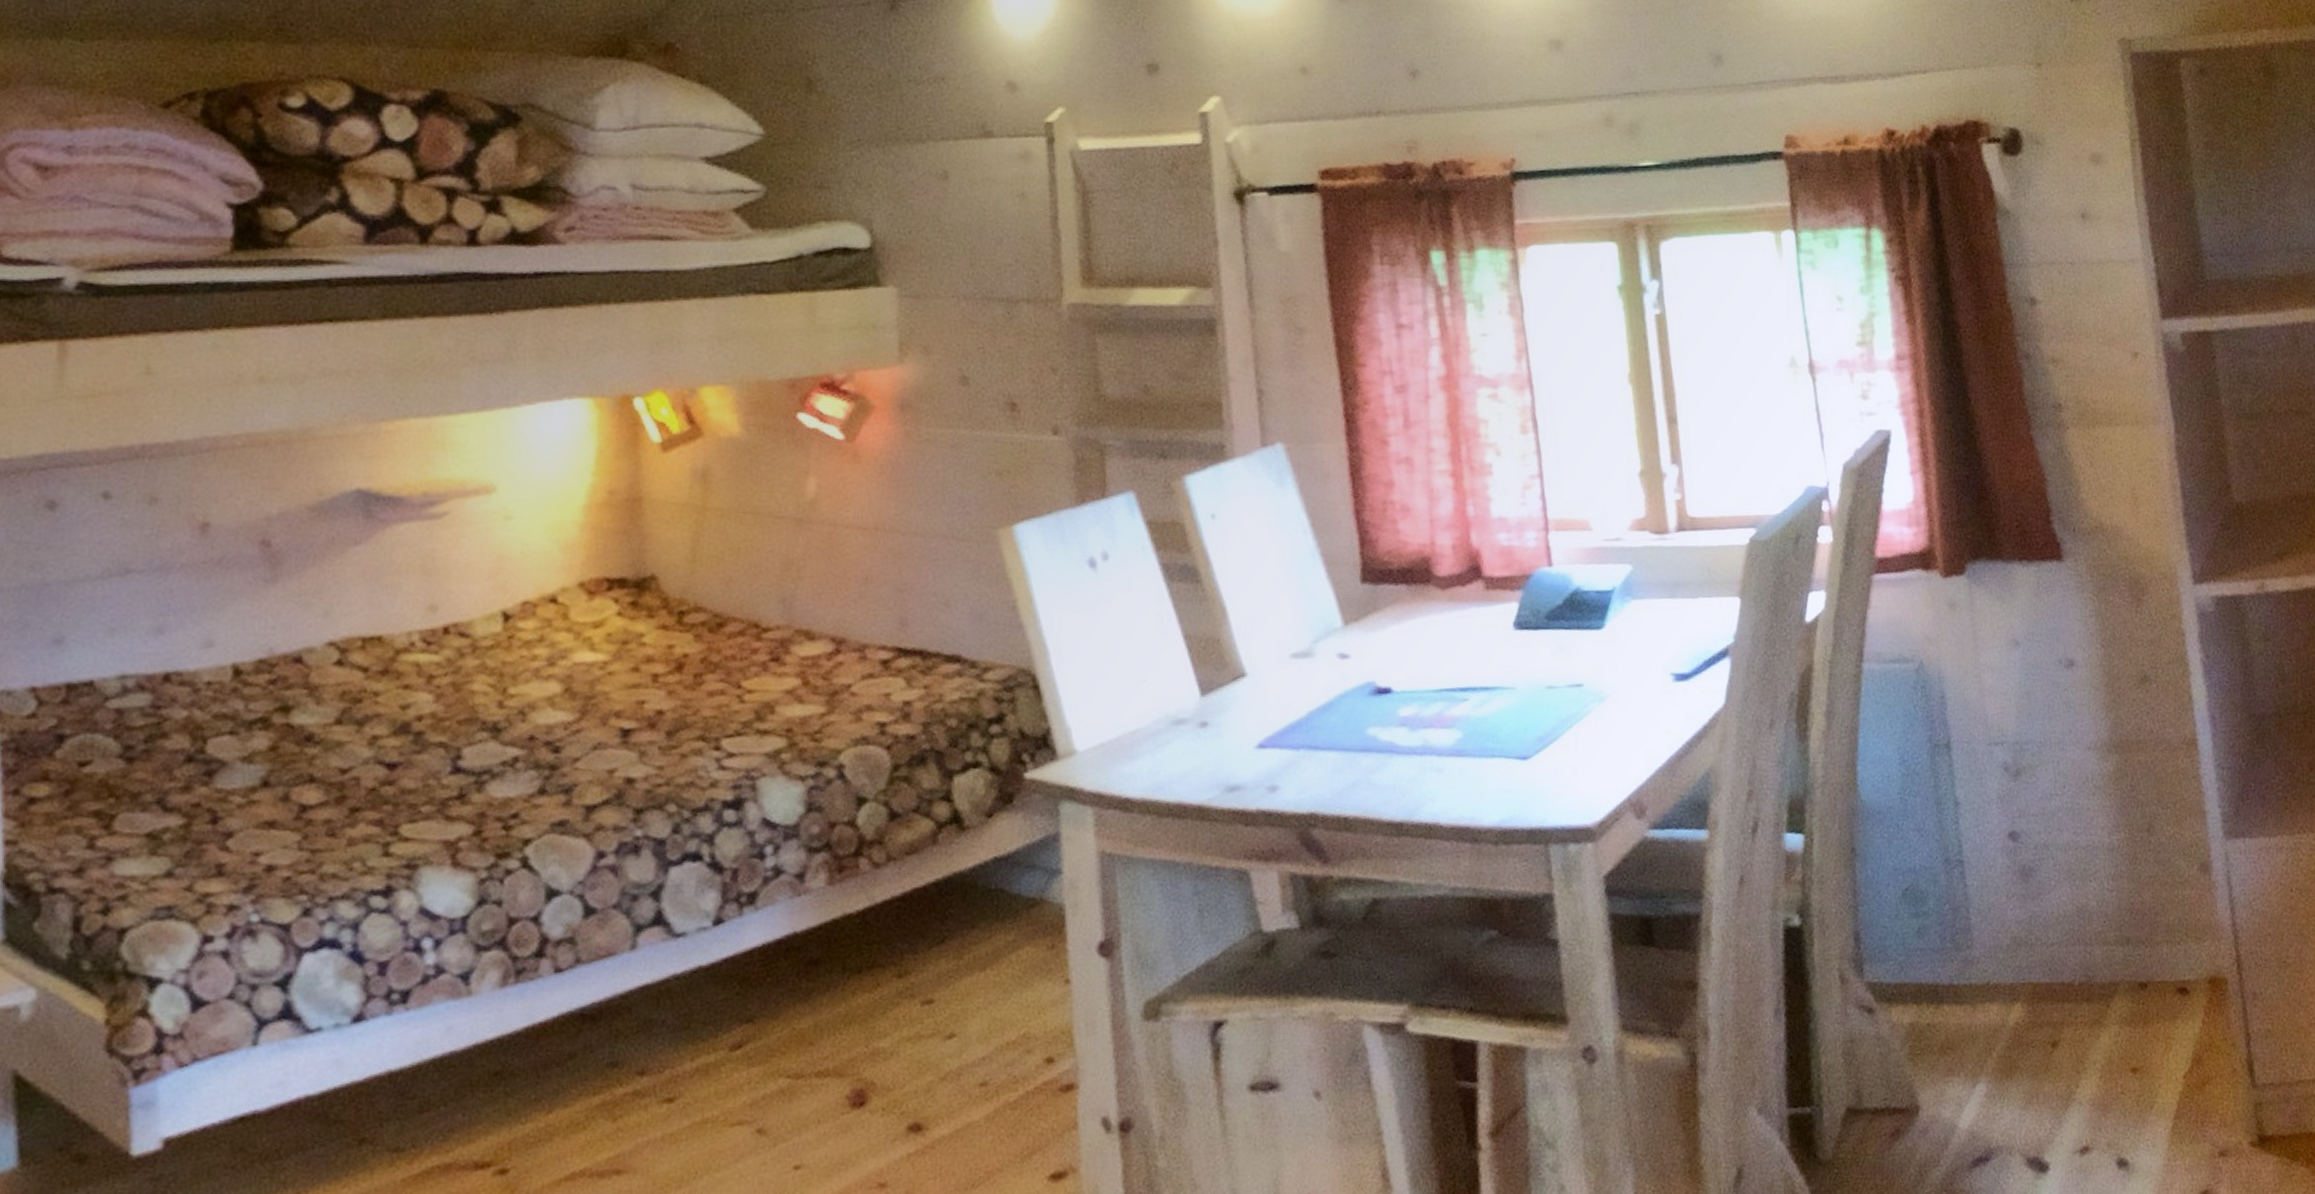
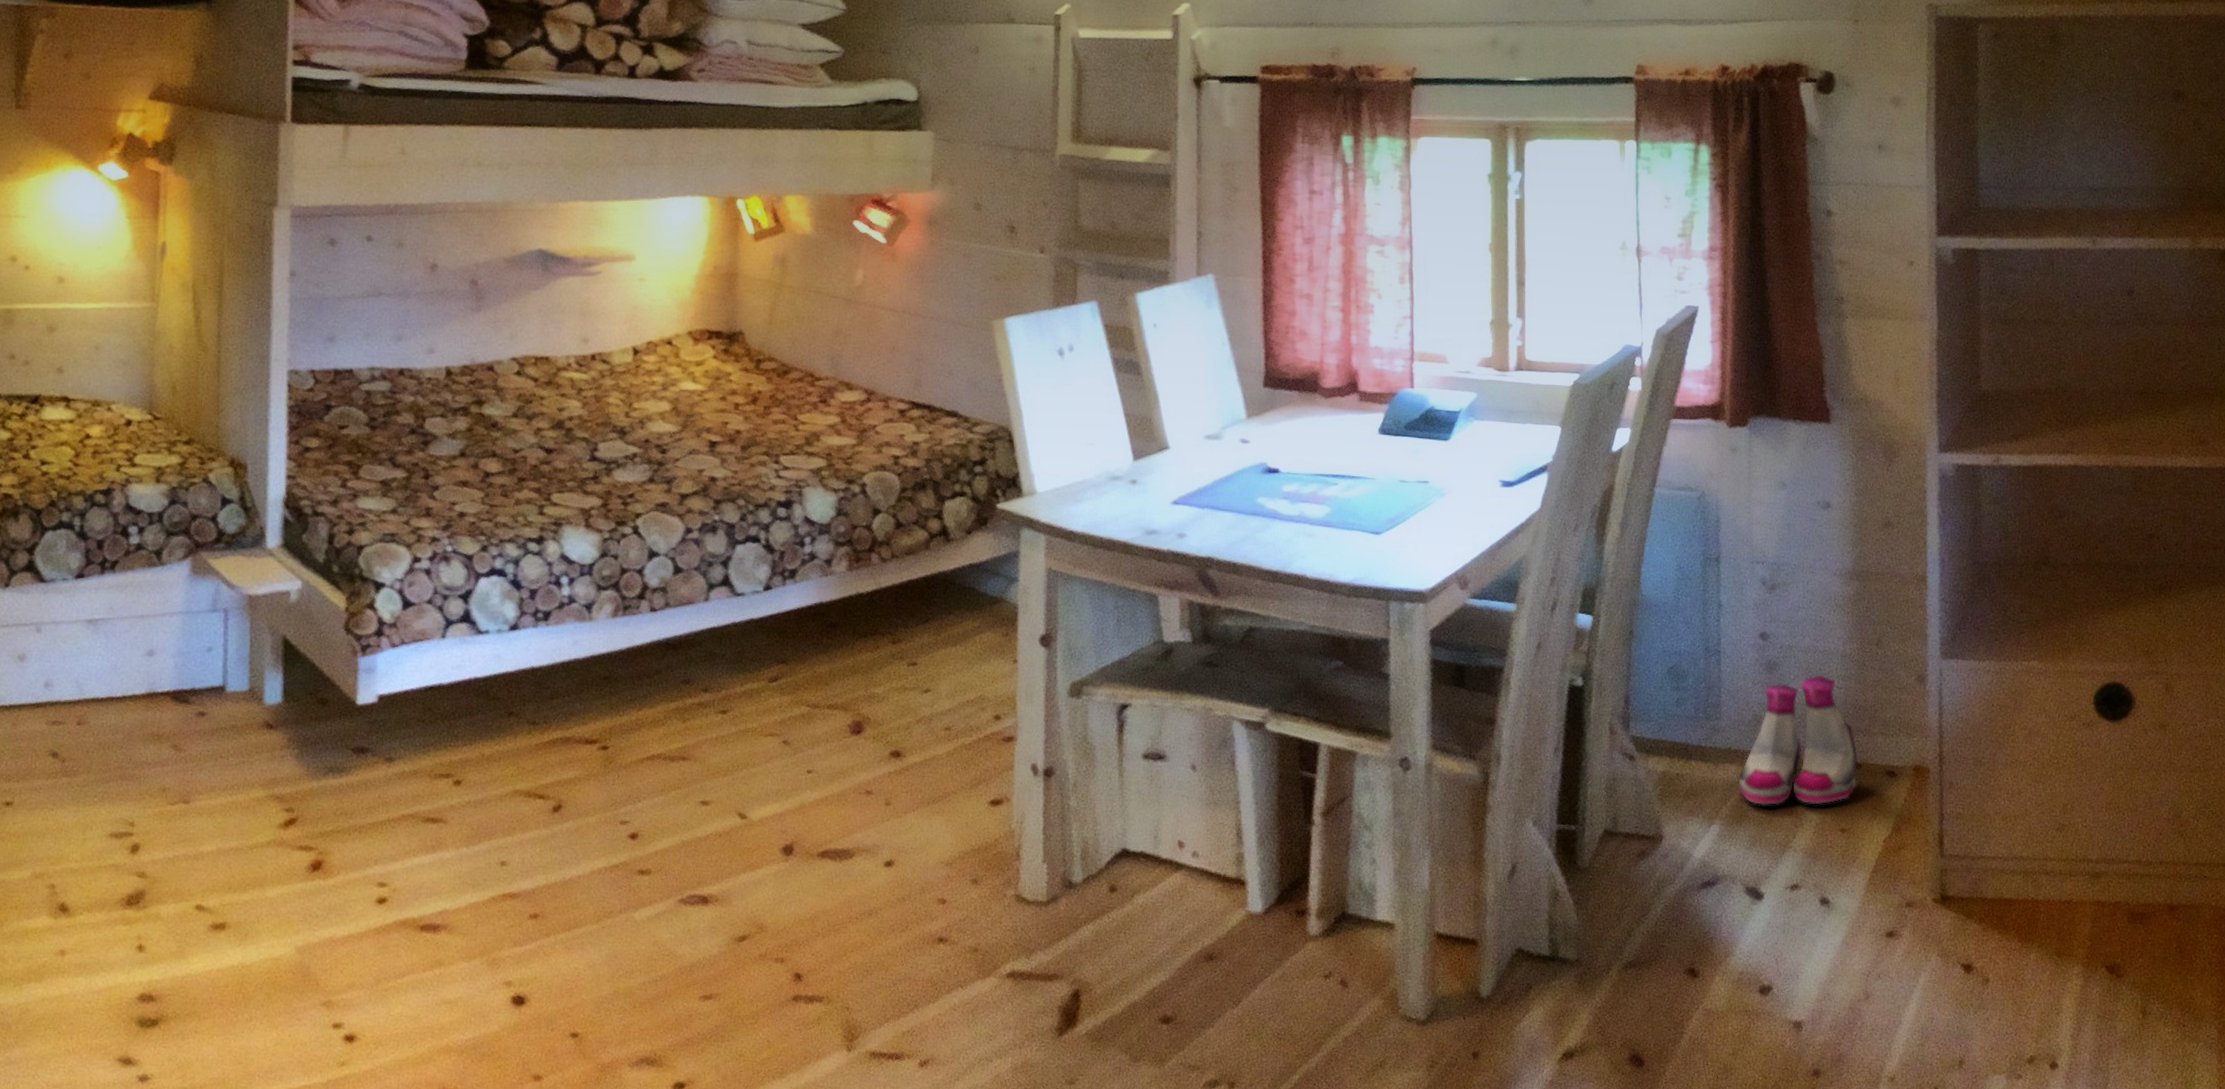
boots: none [2003,877,2144,1052] -> present [1738,675,1858,806]

